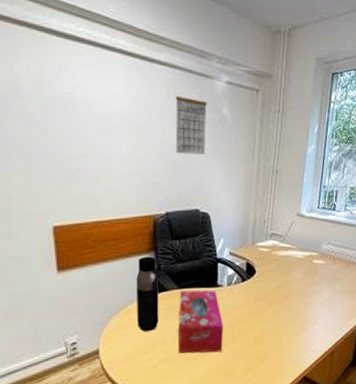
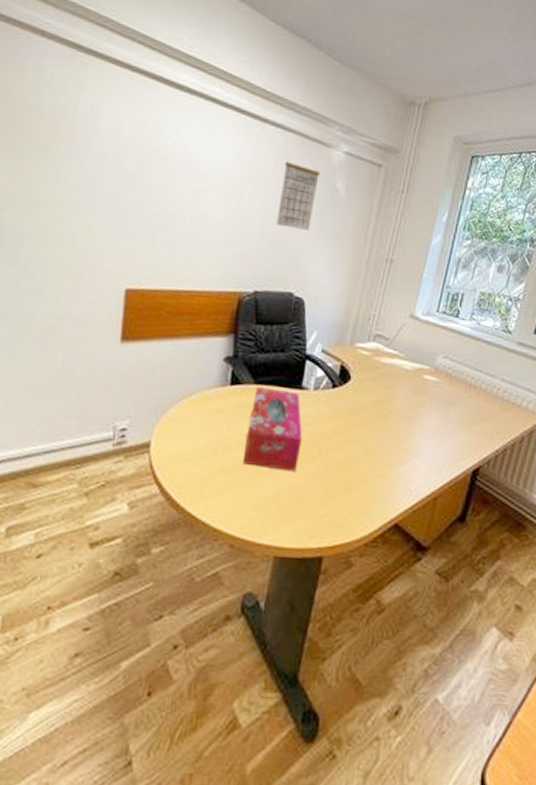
water bottle: present [136,256,159,332] -> none [200,339,234,430]

